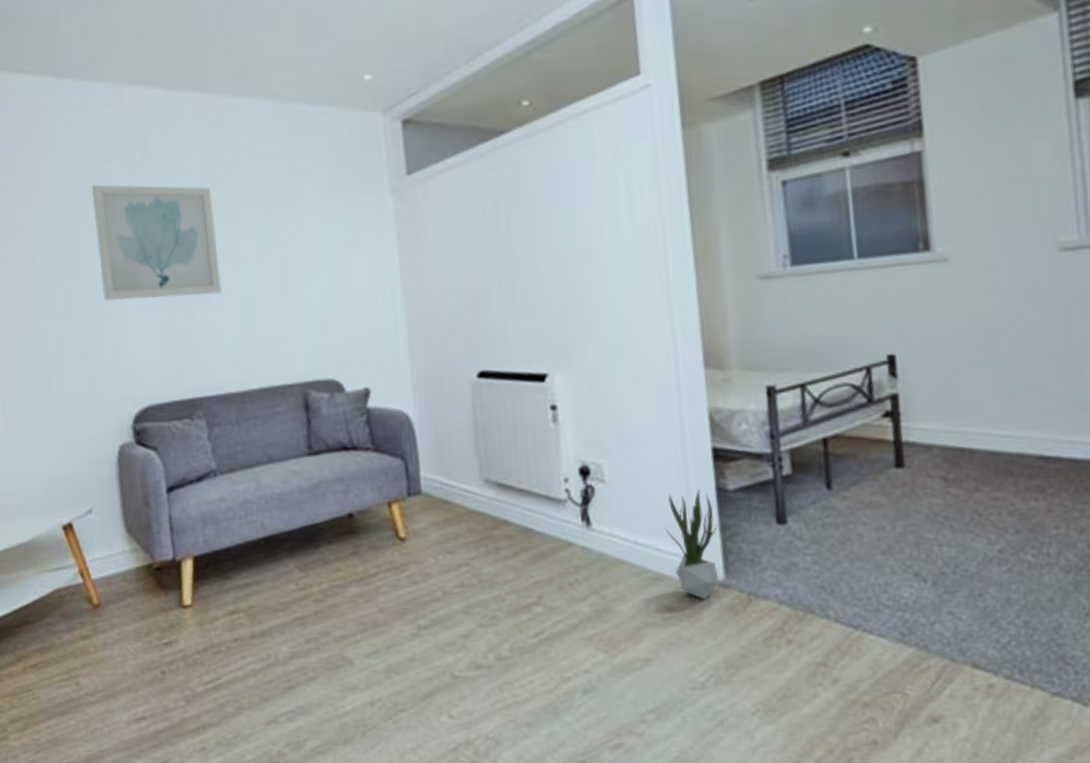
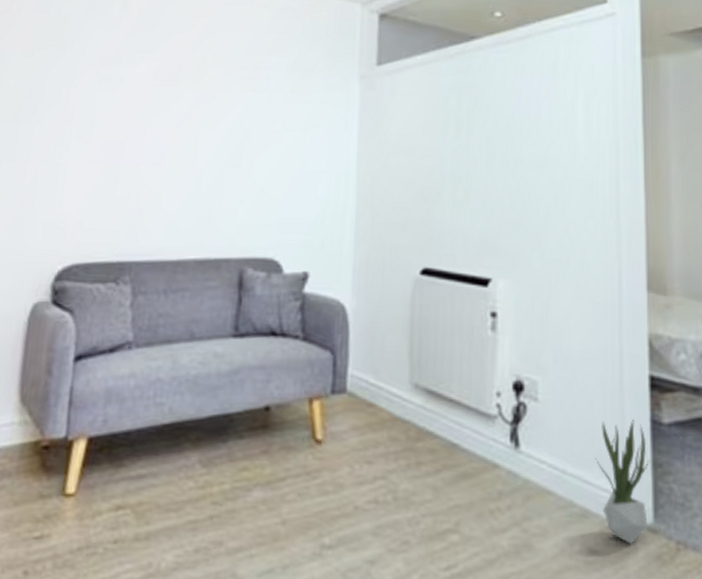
wall art: present [91,184,222,301] -> none [51,35,183,157]

